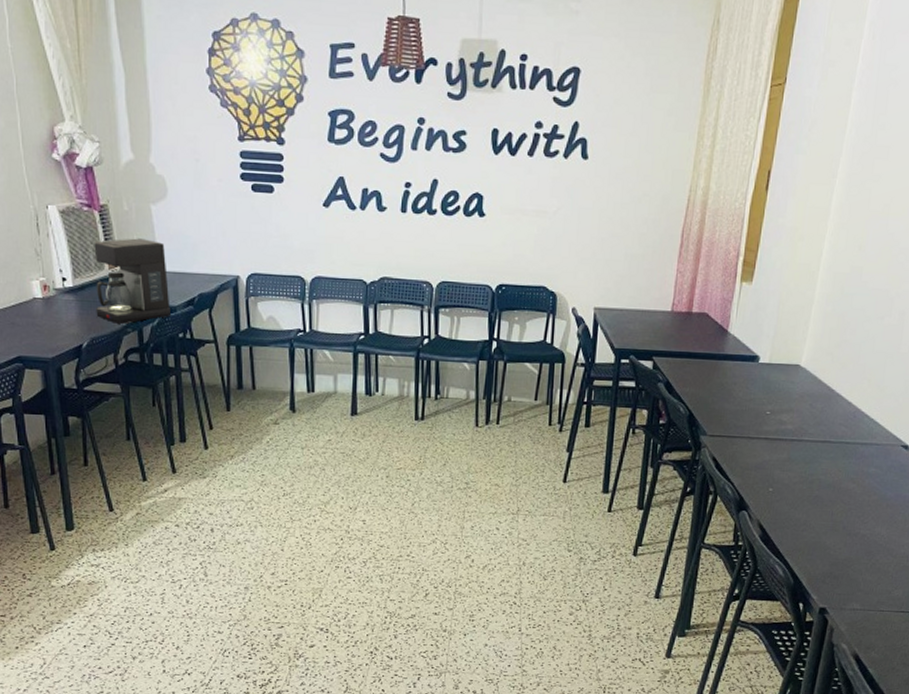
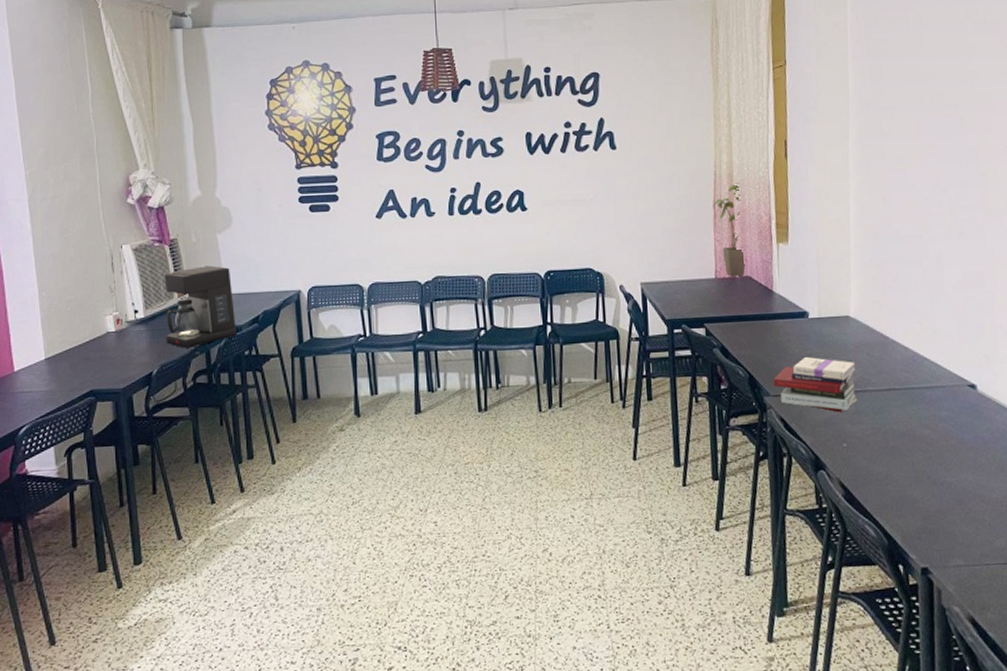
house plant: none [681,212,713,312] -> present [713,183,746,277]
books: none [711,400,797,458] -> present [773,356,857,412]

